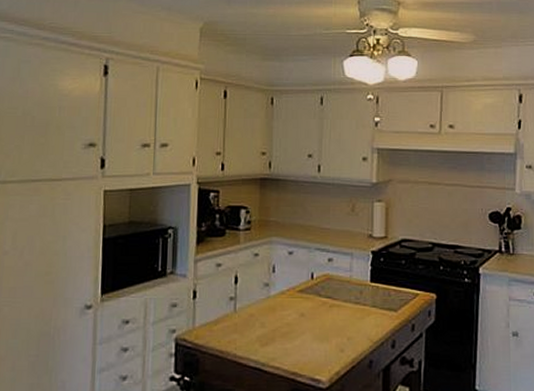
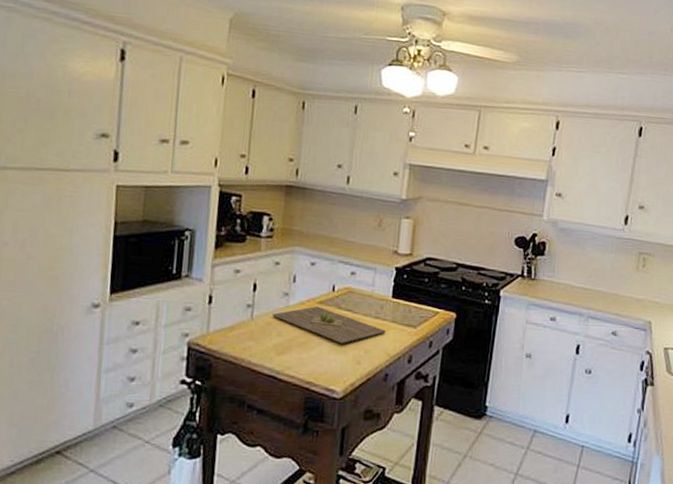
cutting board: none [254,294,367,332] -> present [272,306,386,344]

